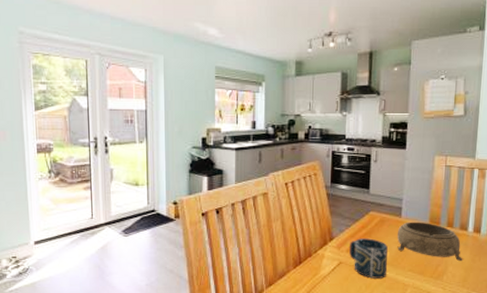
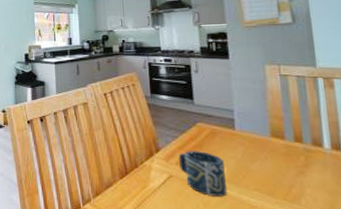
decorative bowl: present [397,221,463,262] -> none [232,134,324,184]

